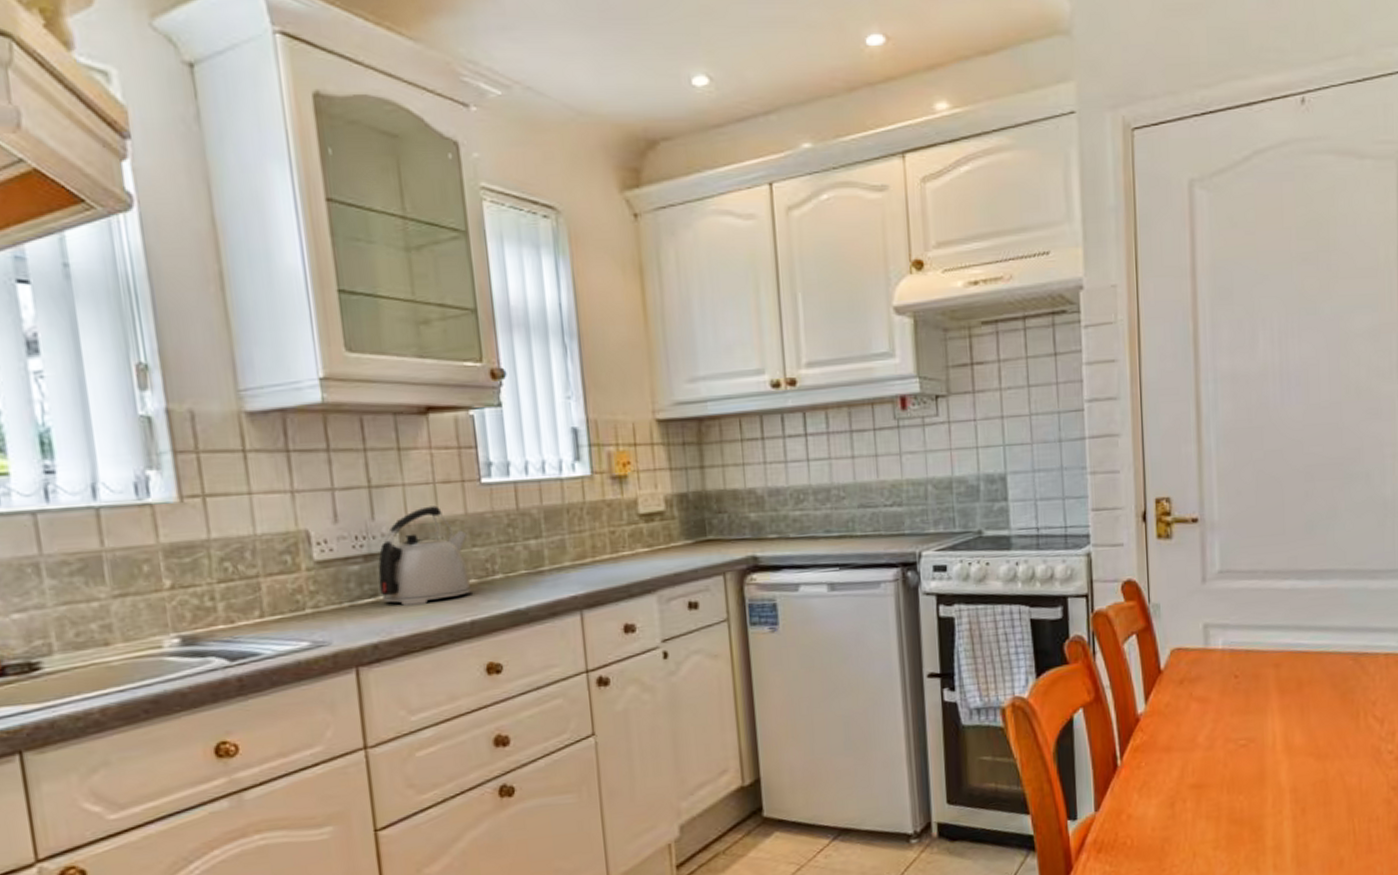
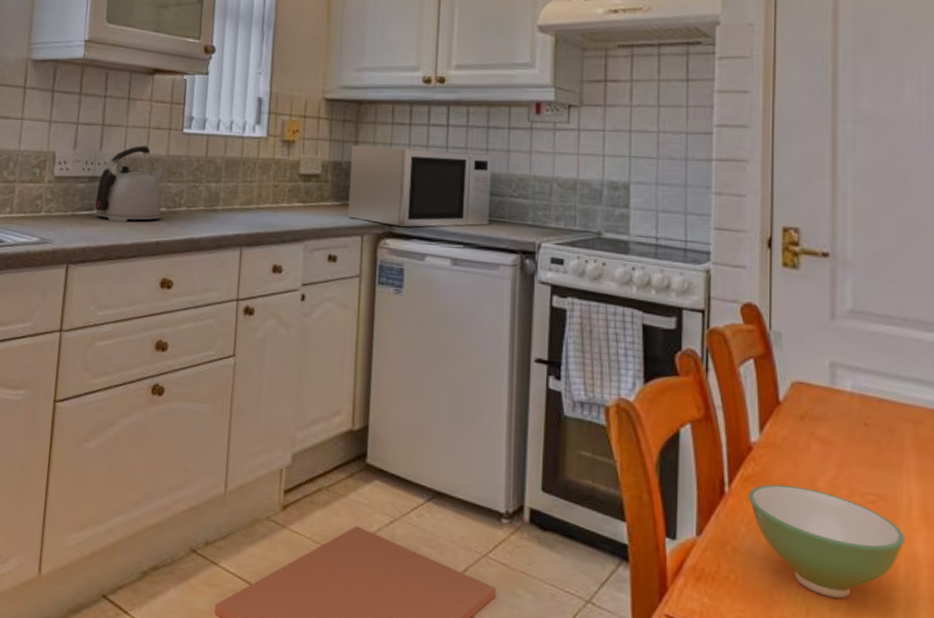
microwave: none [697,462,864,559] -> present [347,145,492,228]
bowl: none [1138,745,1272,839] -> present [748,484,905,599]

